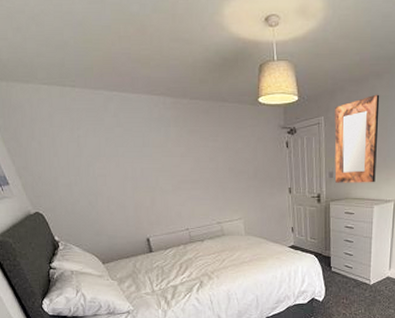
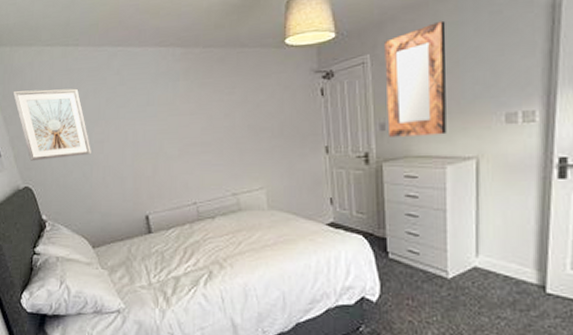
picture frame: none [14,124,95,190] -> present [13,88,91,161]

